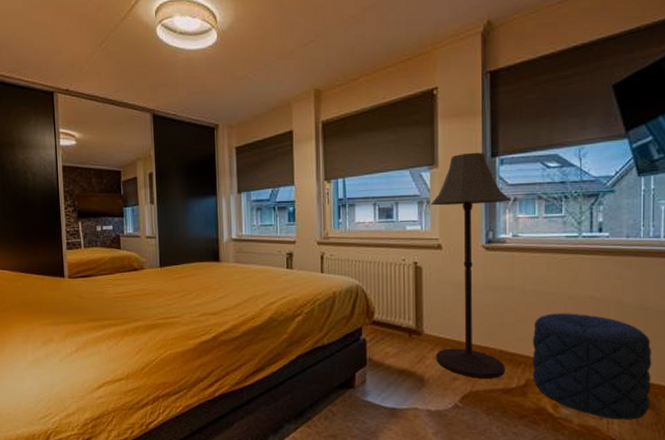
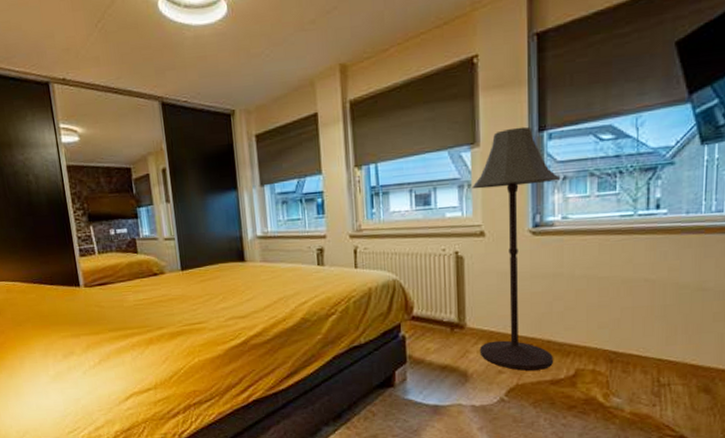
pouf: present [532,313,652,420] -> none [582,297,710,406]

